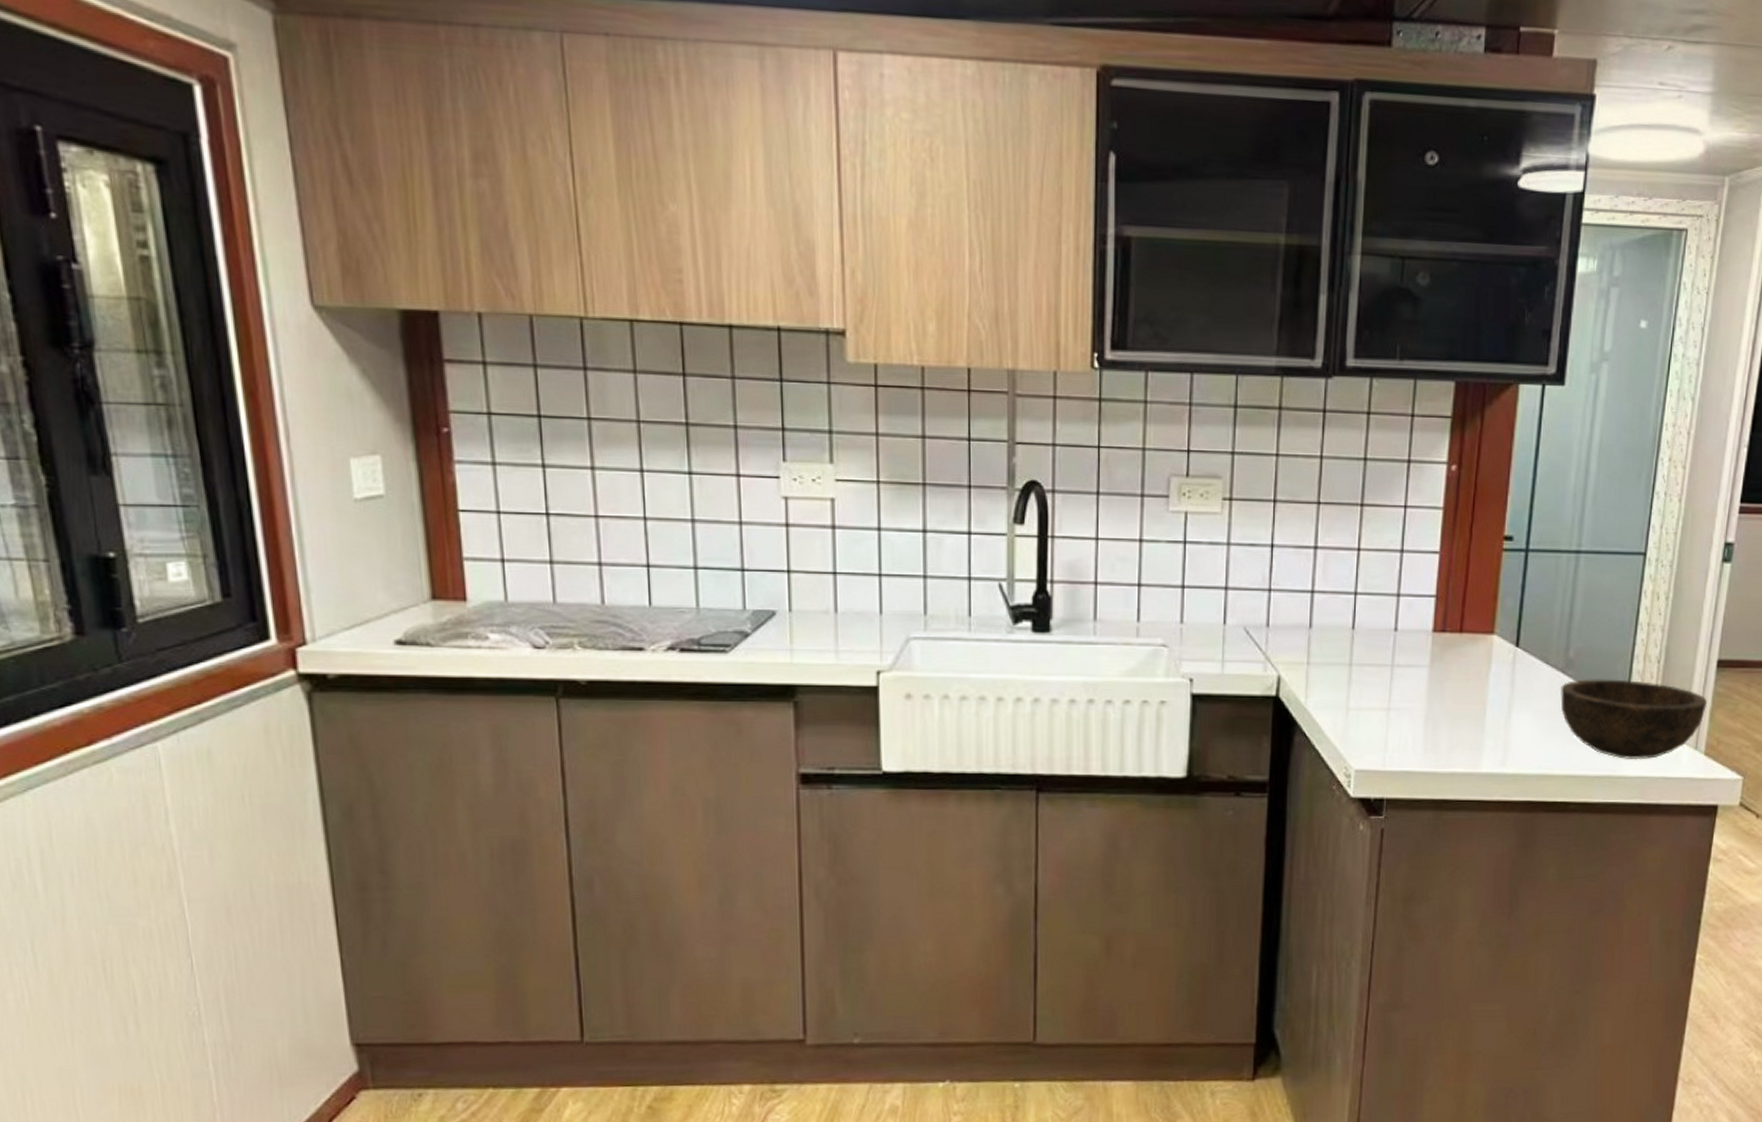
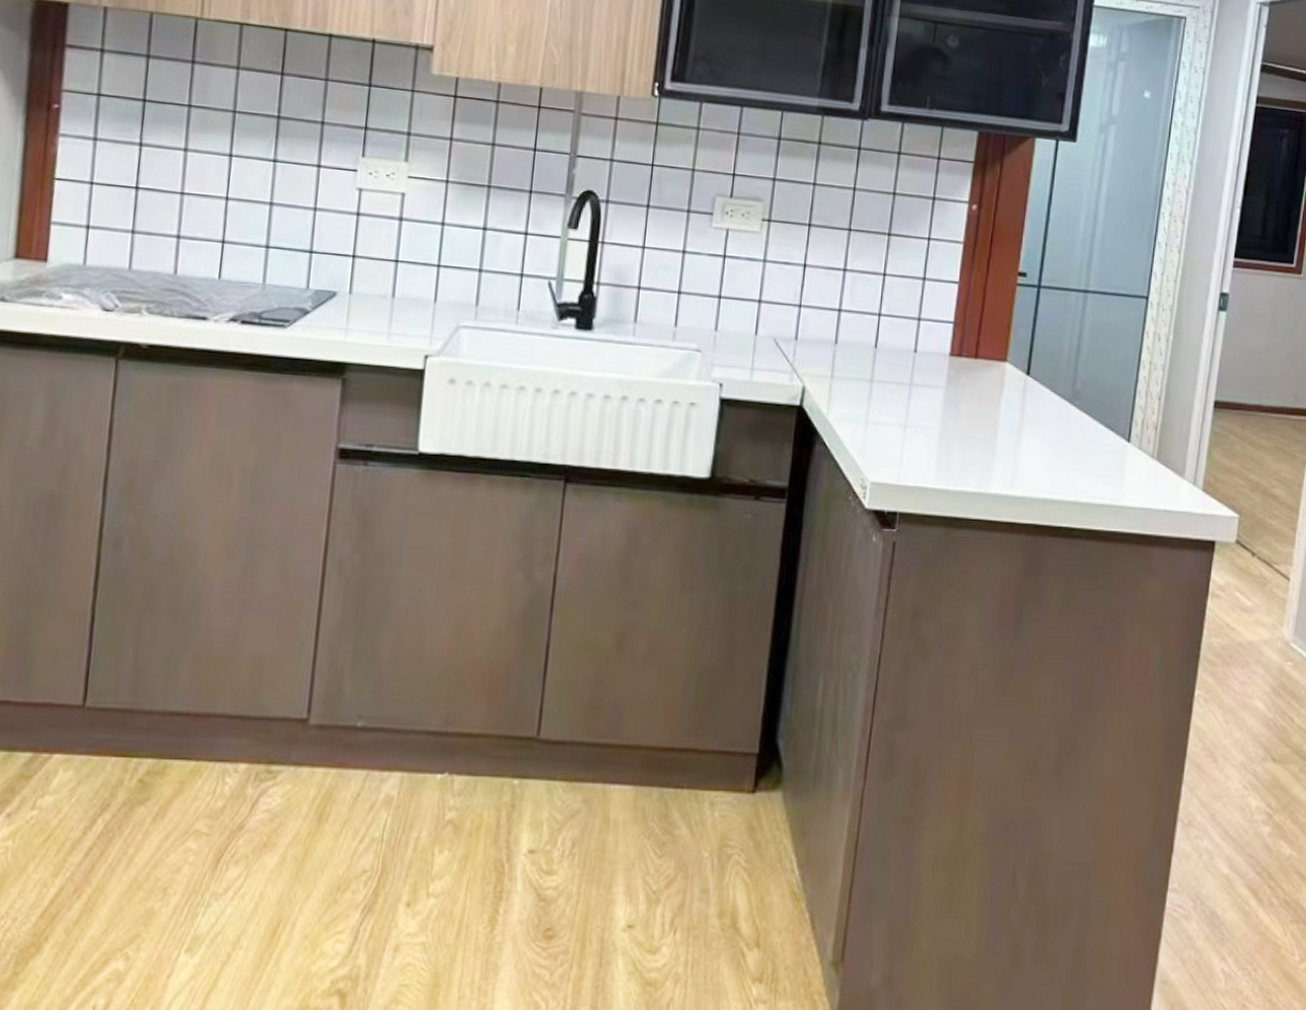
bowl: present [1560,679,1708,760] -> none [1067,410,1205,492]

